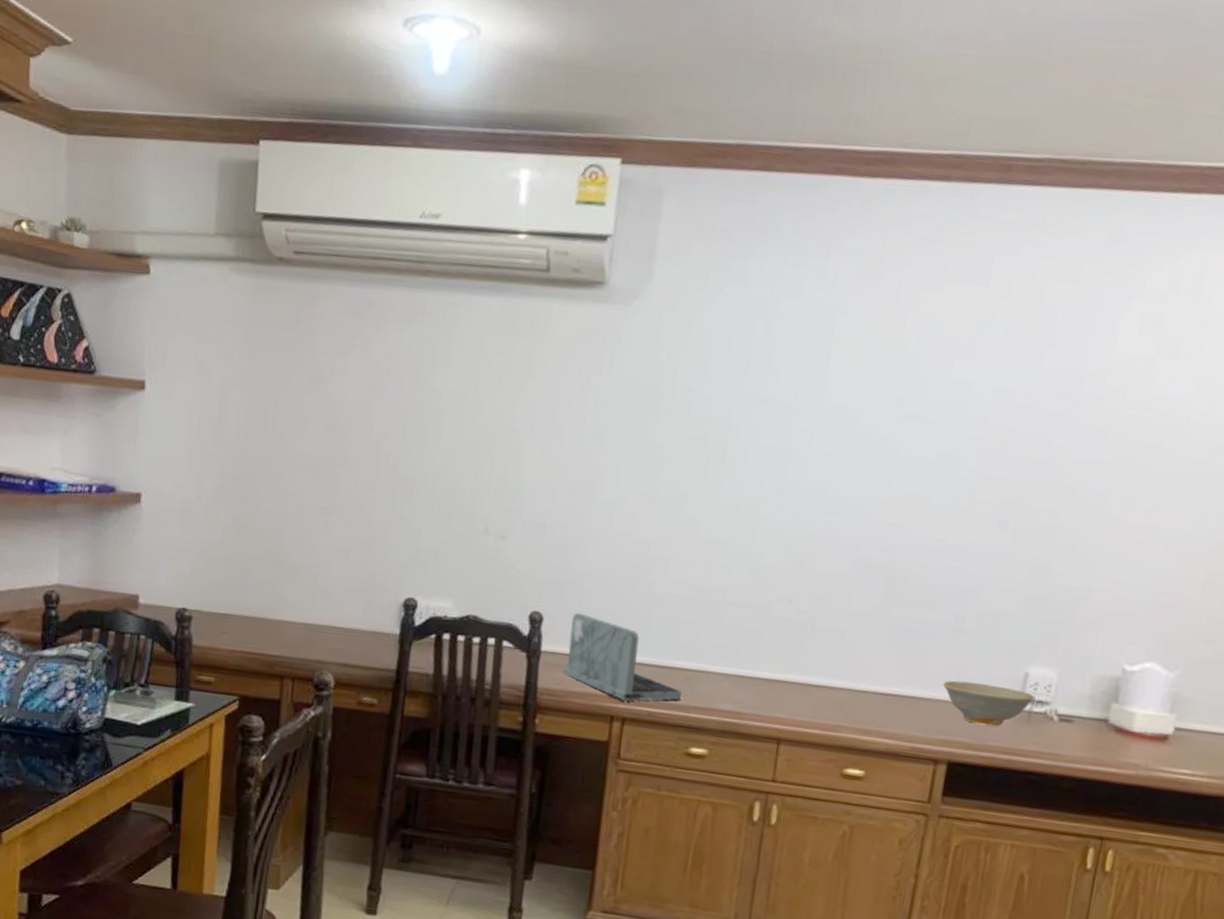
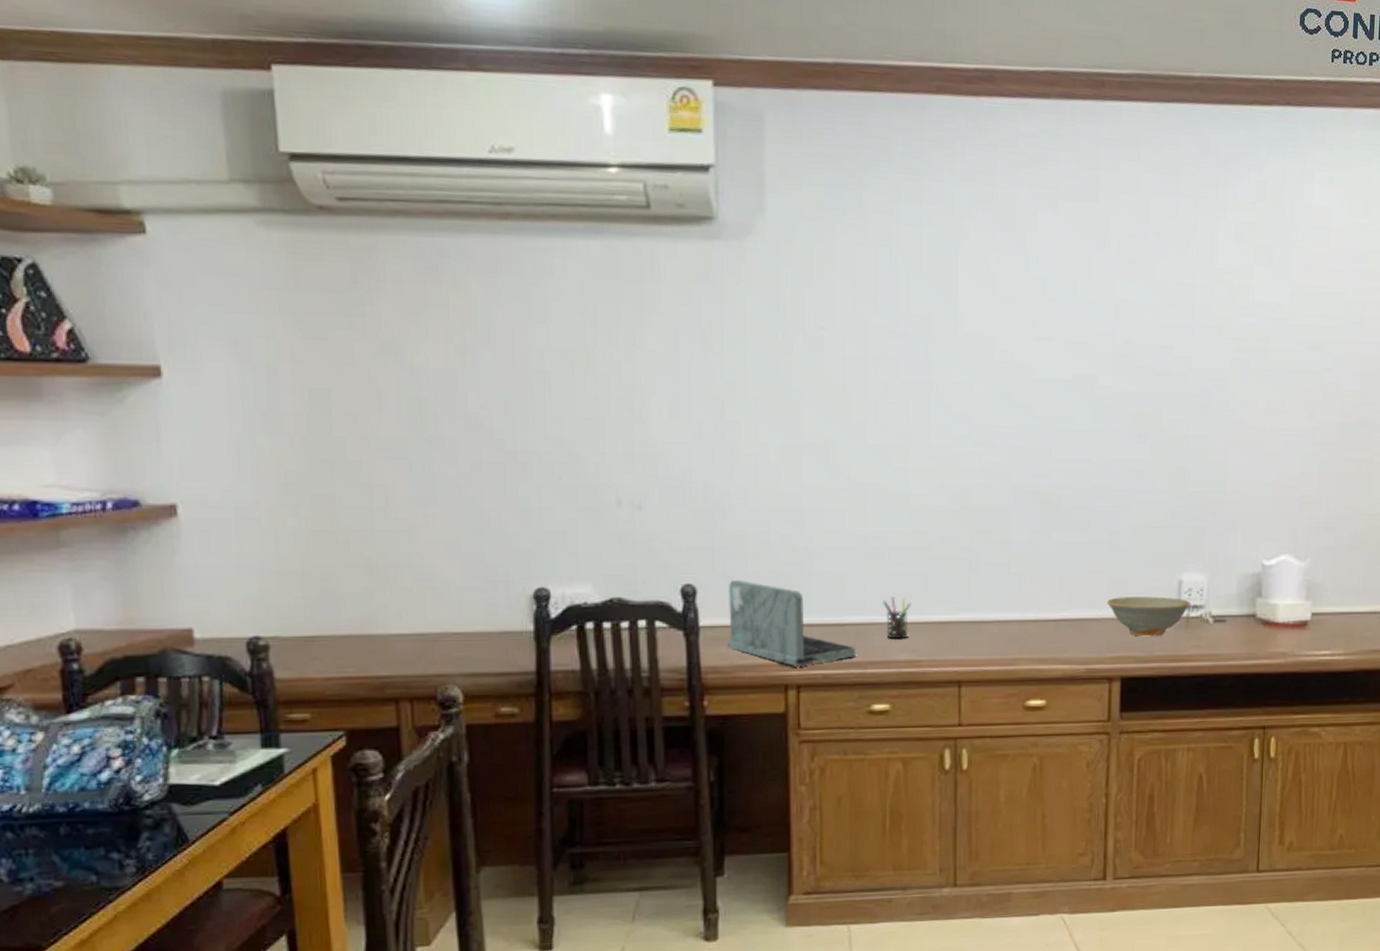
pen holder: none [713,648,742,690] -> present [883,596,911,639]

